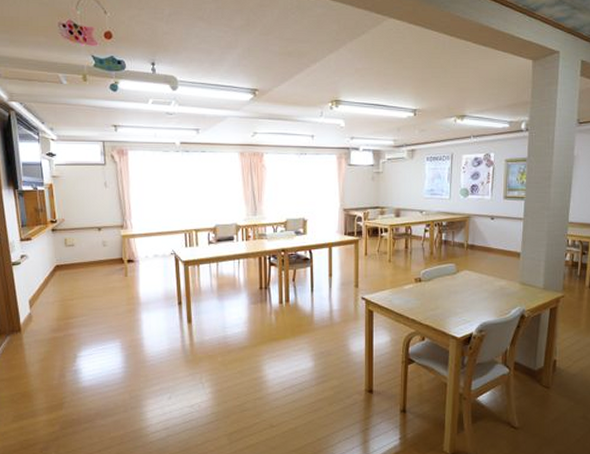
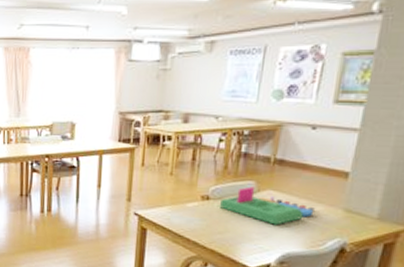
board game: none [430,268,500,300] -> present [220,186,315,225]

